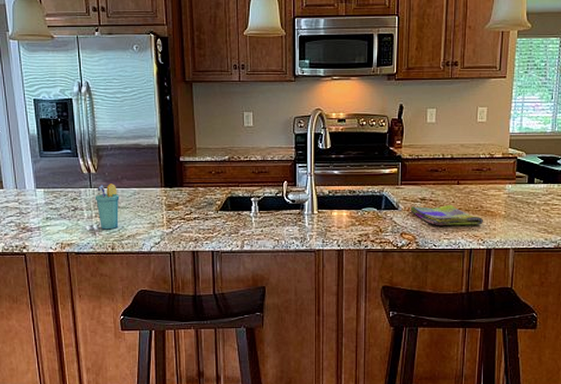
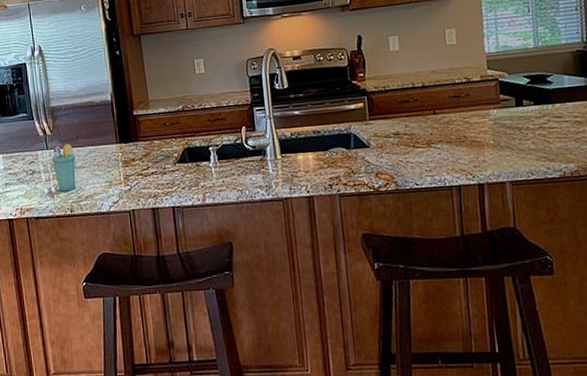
dish towel: present [410,204,483,225] -> none [383,137,469,162]

